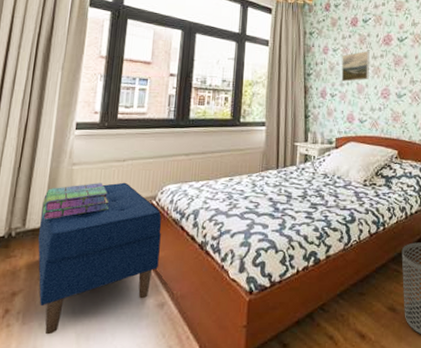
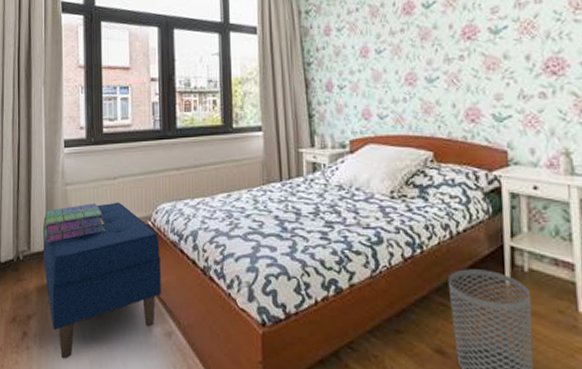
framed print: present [341,51,370,82] -> none [349,25,387,69]

